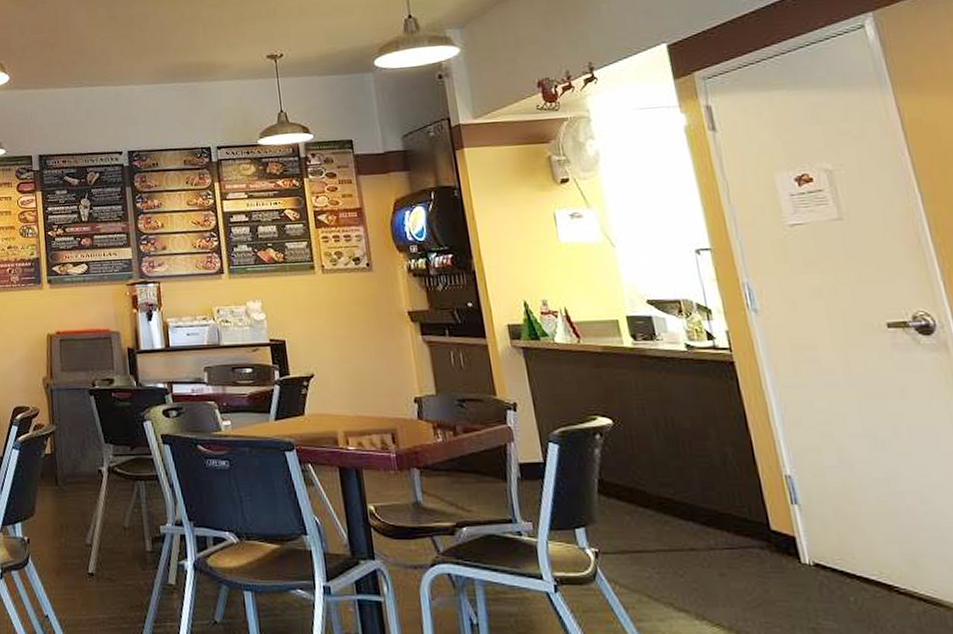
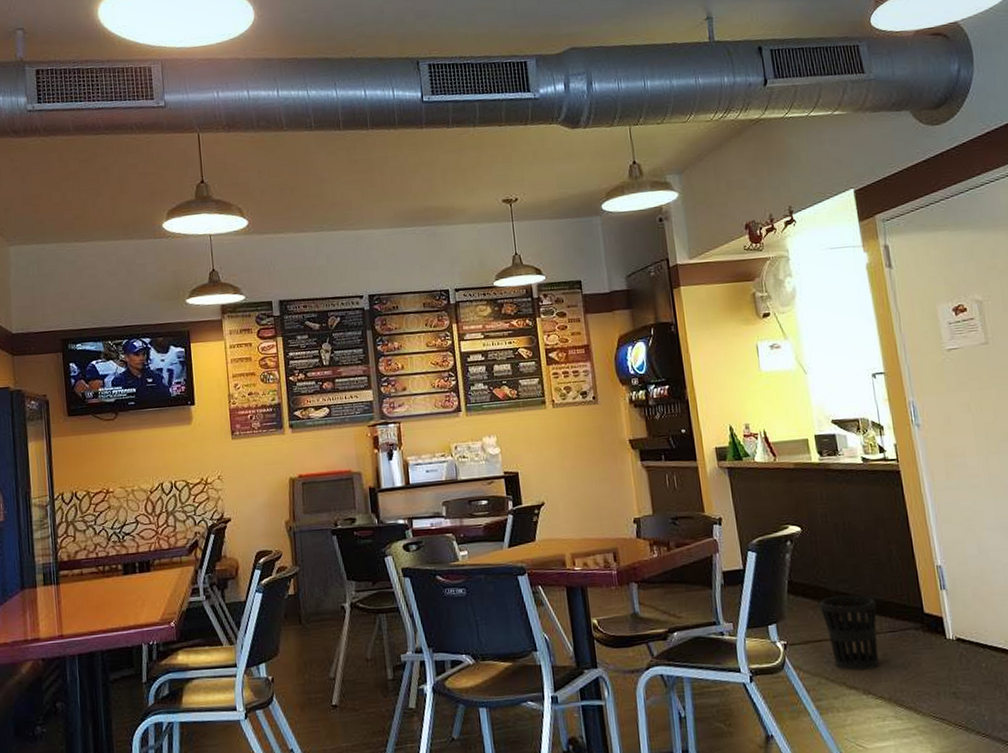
wastebasket: none [637,501,716,591] -> present [819,595,880,671]

